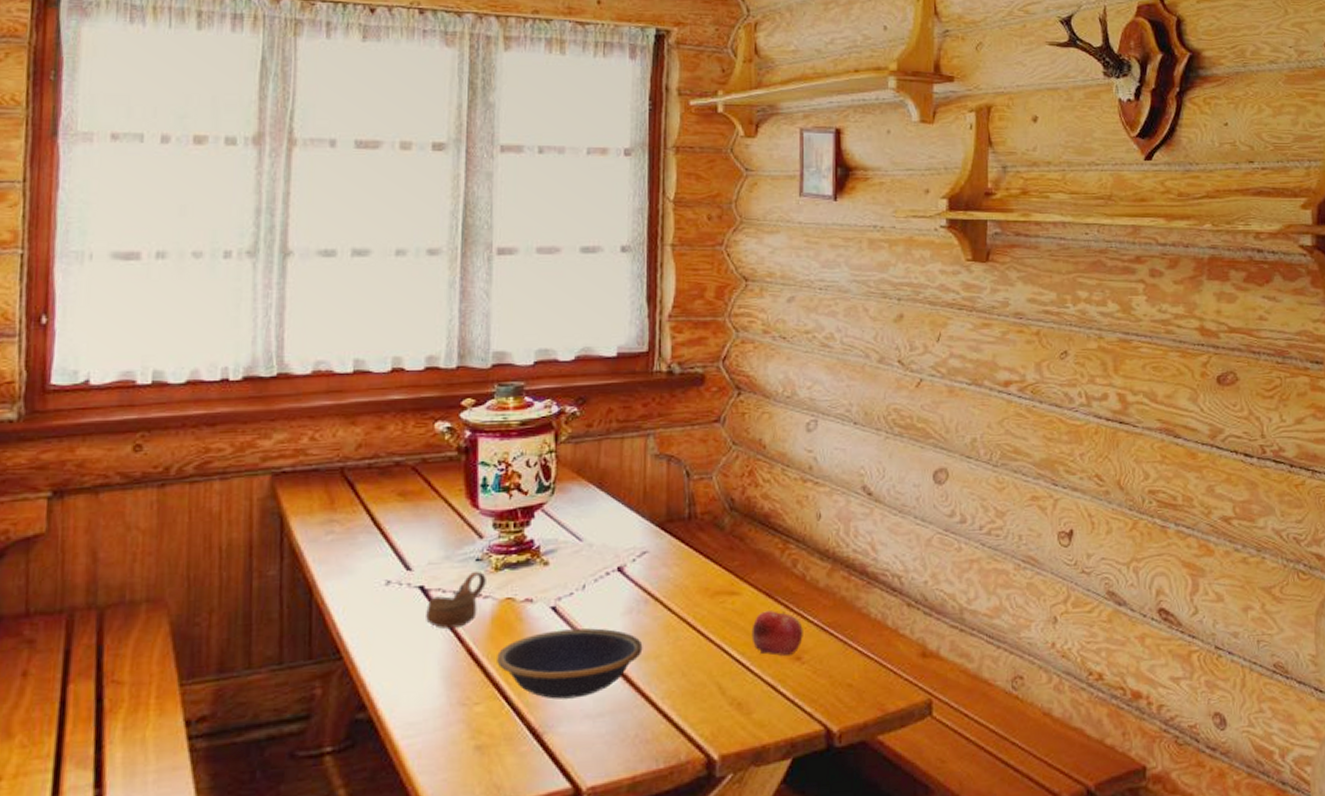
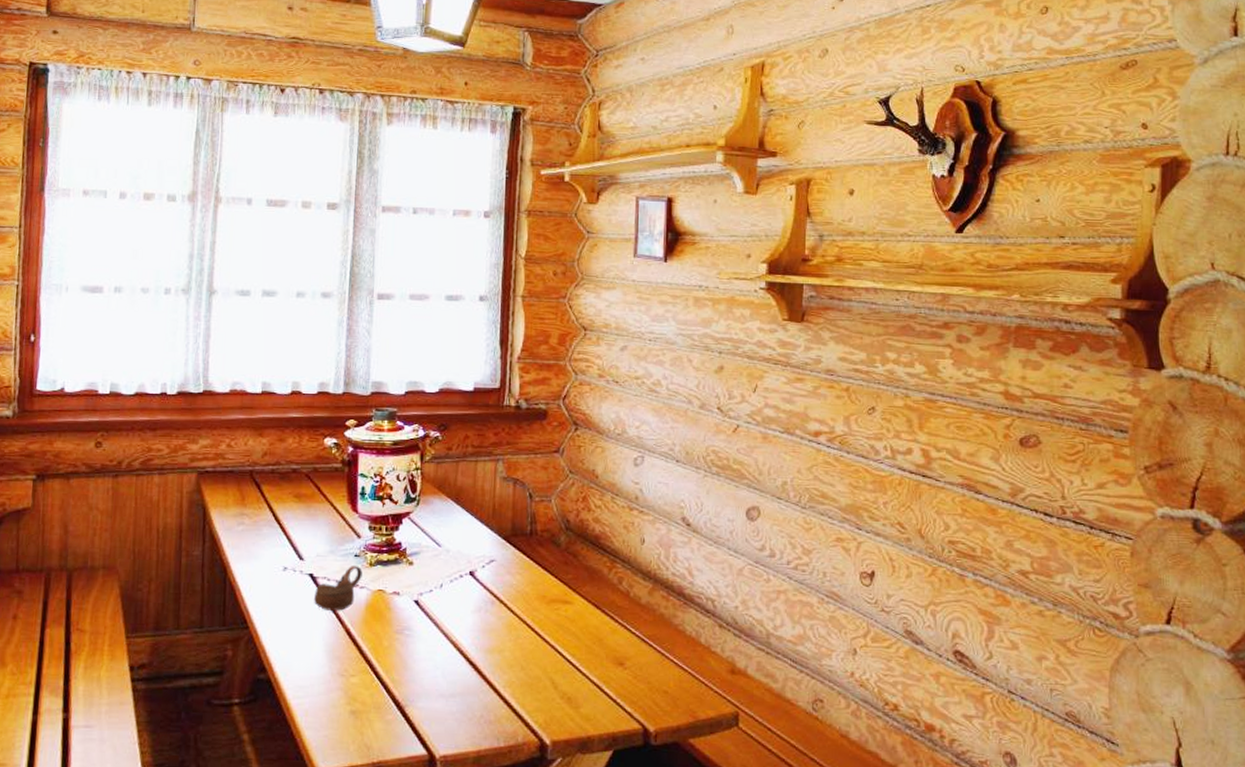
bowl: present [497,628,643,700] -> none [369,620,489,679]
fruit: present [752,611,803,656] -> none [581,620,626,660]

